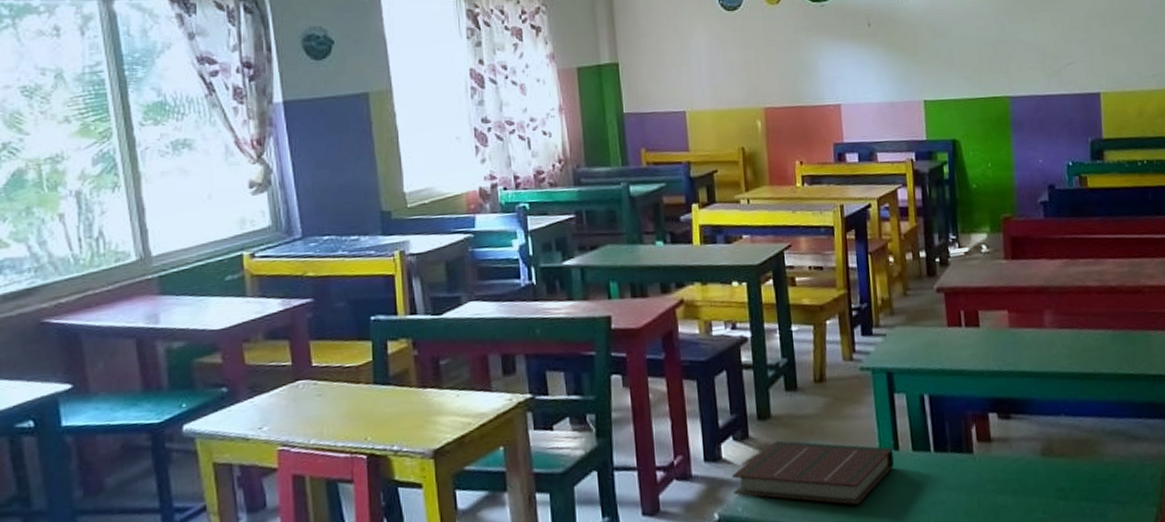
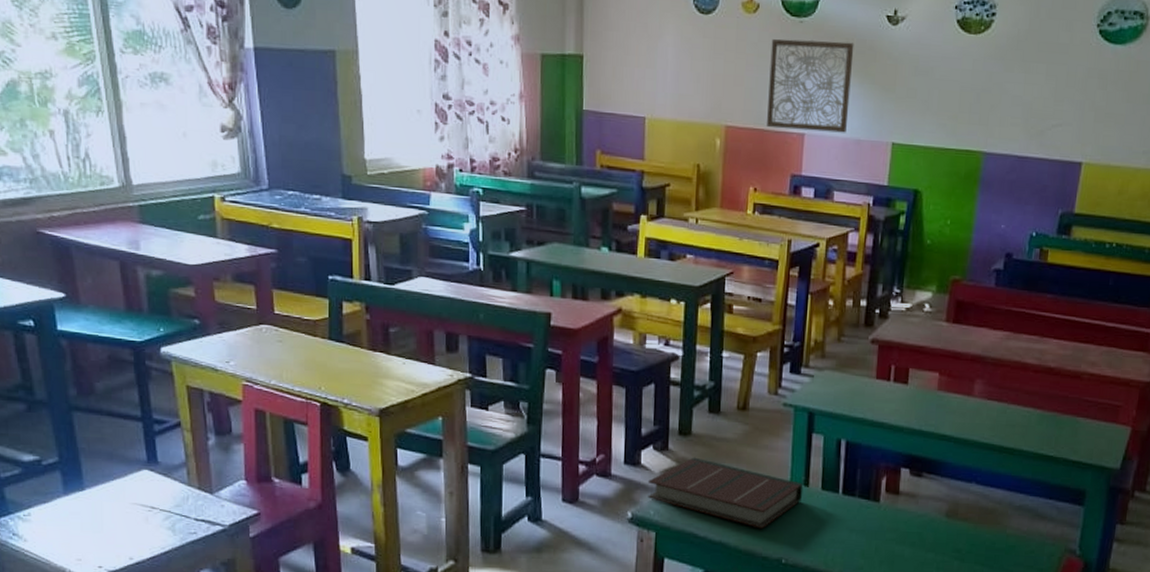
wall art: none [797,17,880,104] -> present [767,38,854,133]

